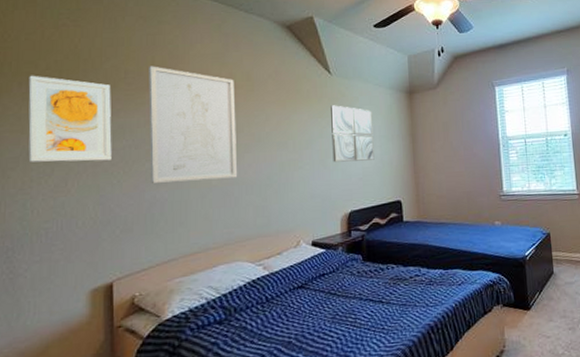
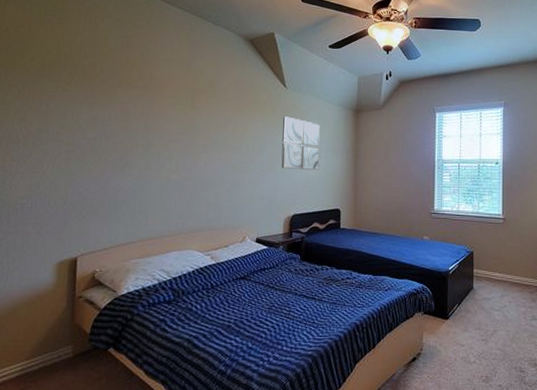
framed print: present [28,75,112,163] -> none [10,65,87,148]
wall art: present [149,66,237,183] -> none [117,66,198,174]

